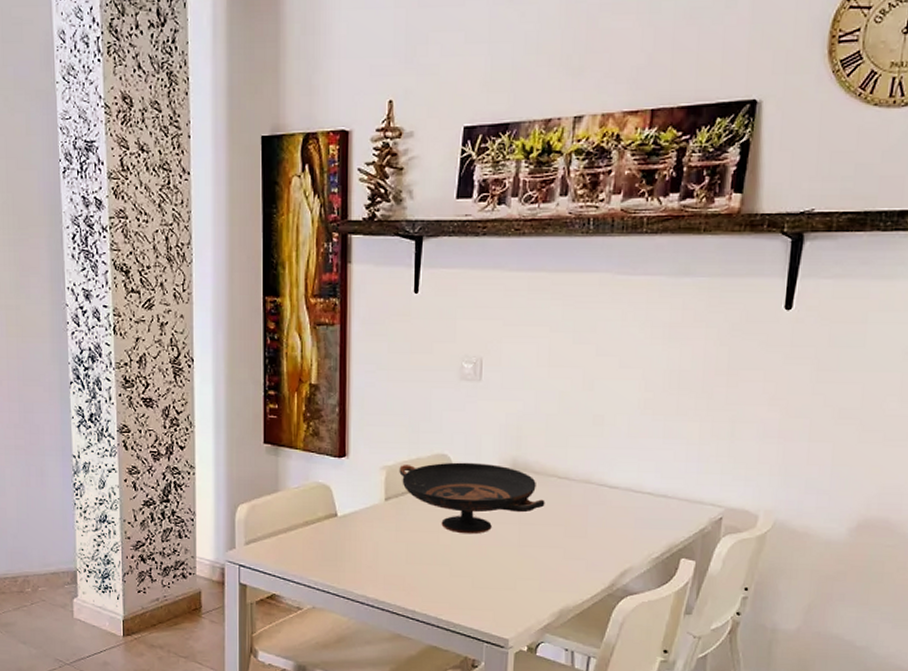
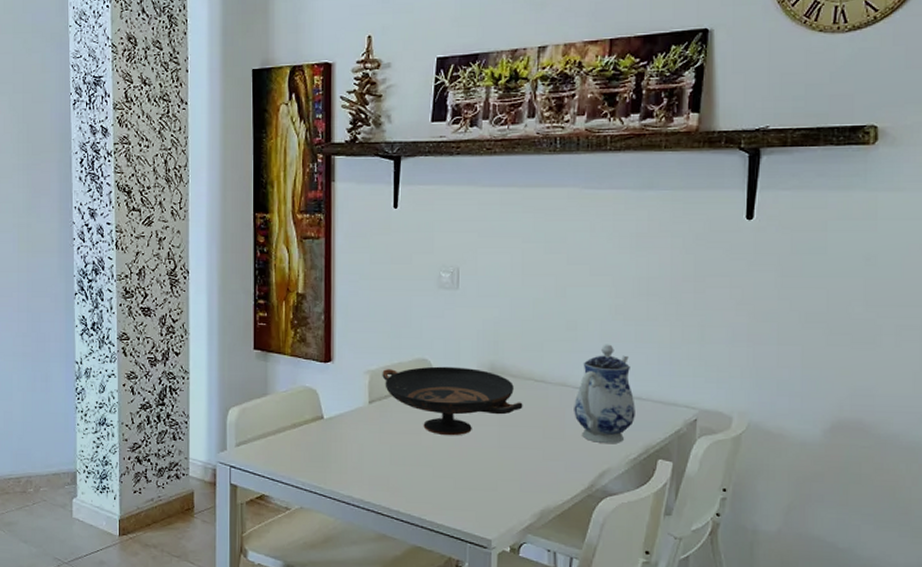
teapot: none [597,440,660,543] -> present [574,344,635,444]

